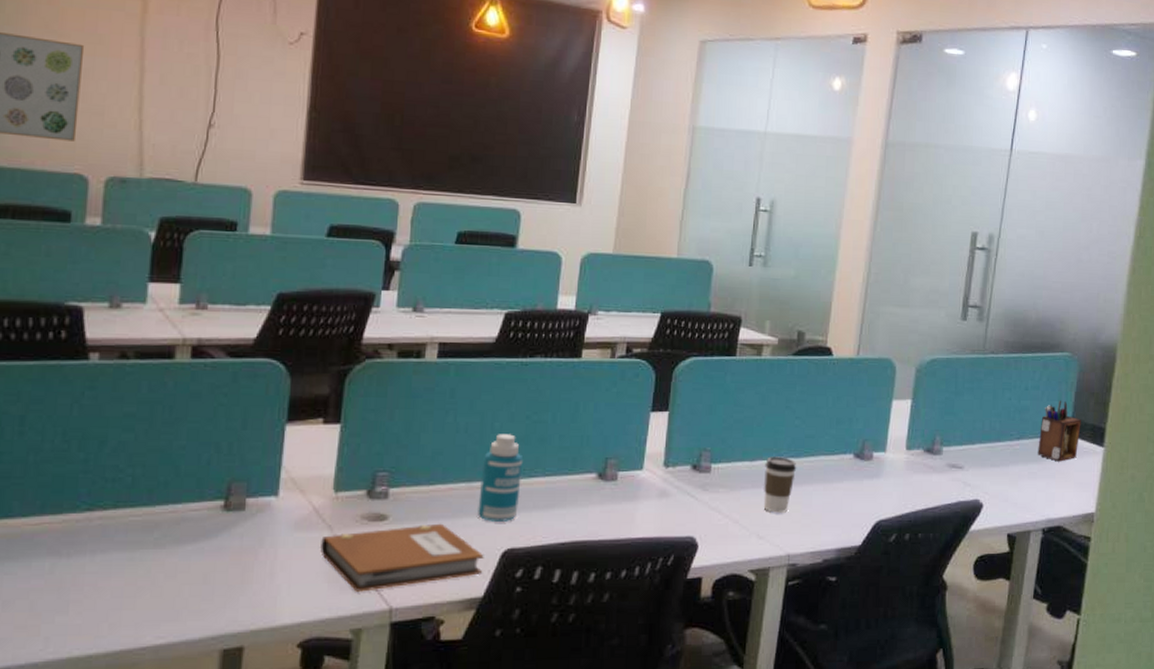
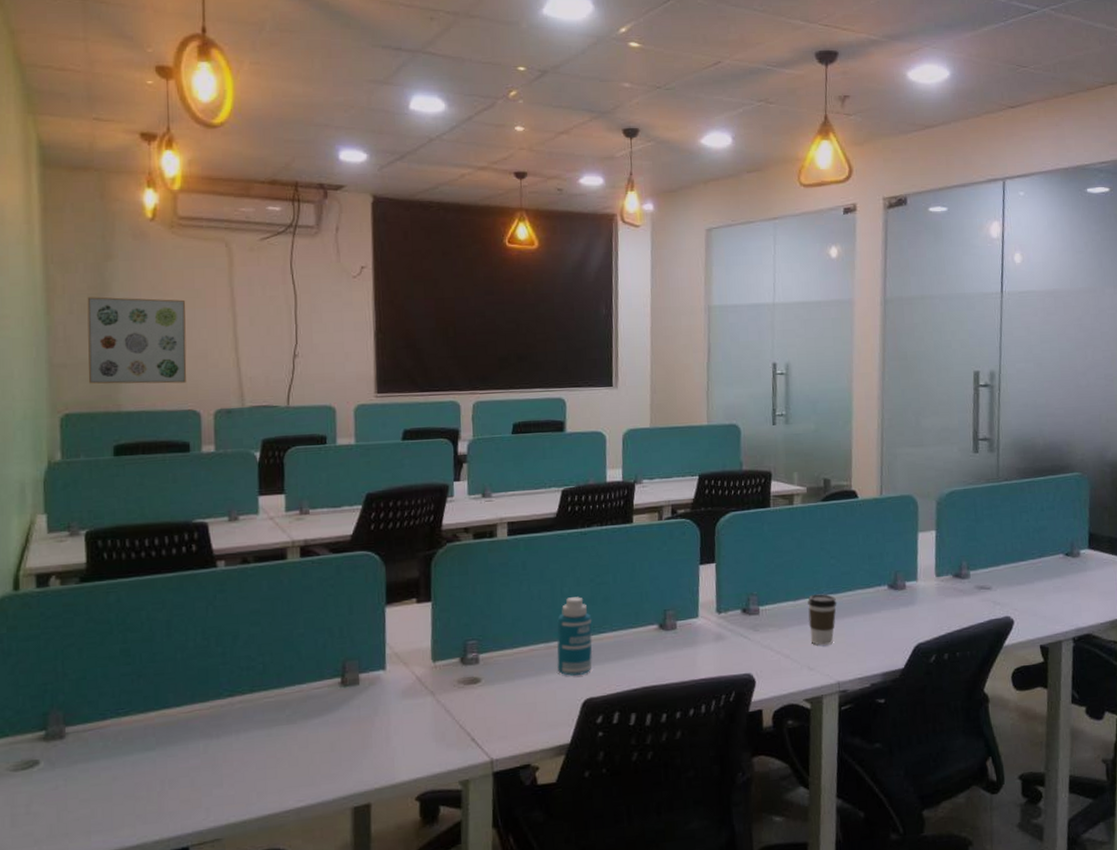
notebook: present [319,523,484,592] -> none [425,681,567,748]
desk organizer: present [1038,400,1081,462] -> none [1059,517,1099,575]

